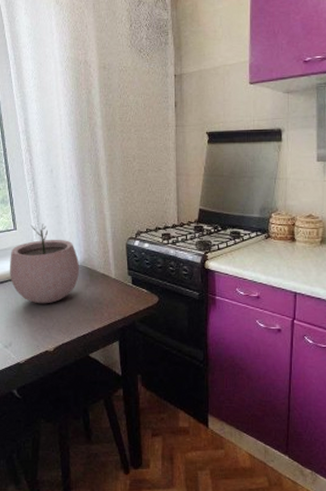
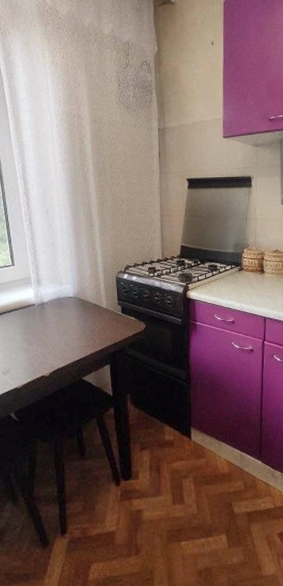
plant pot: present [10,223,80,304] -> none [8,259,74,333]

